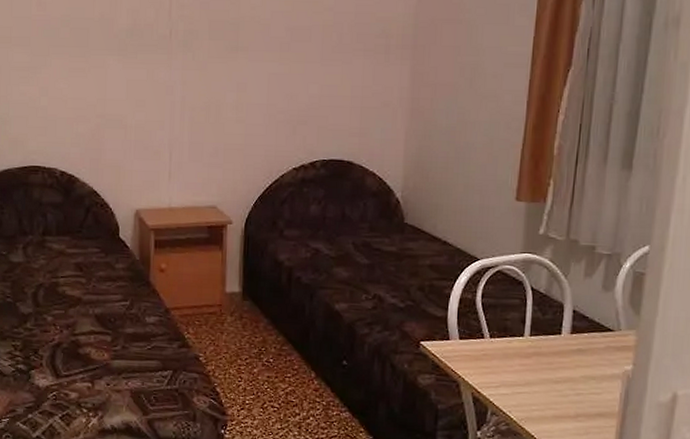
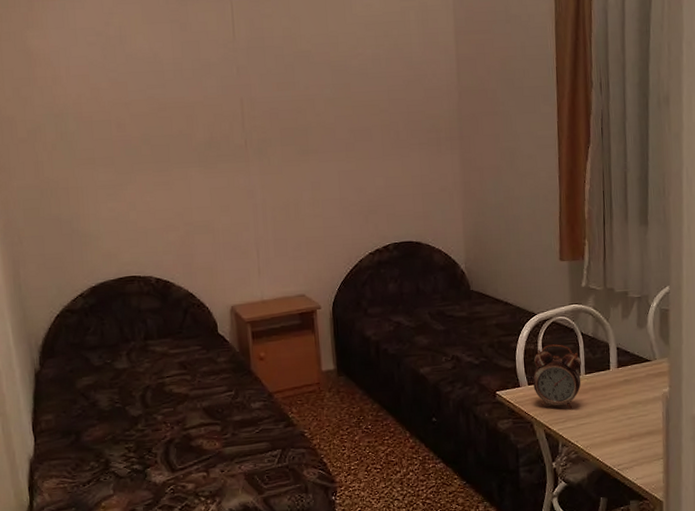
alarm clock: none [465,296,527,373] -> present [533,344,581,409]

